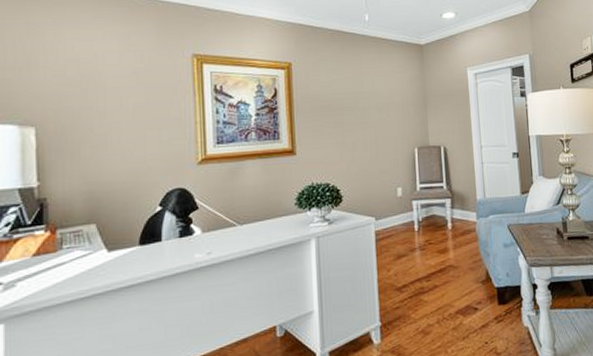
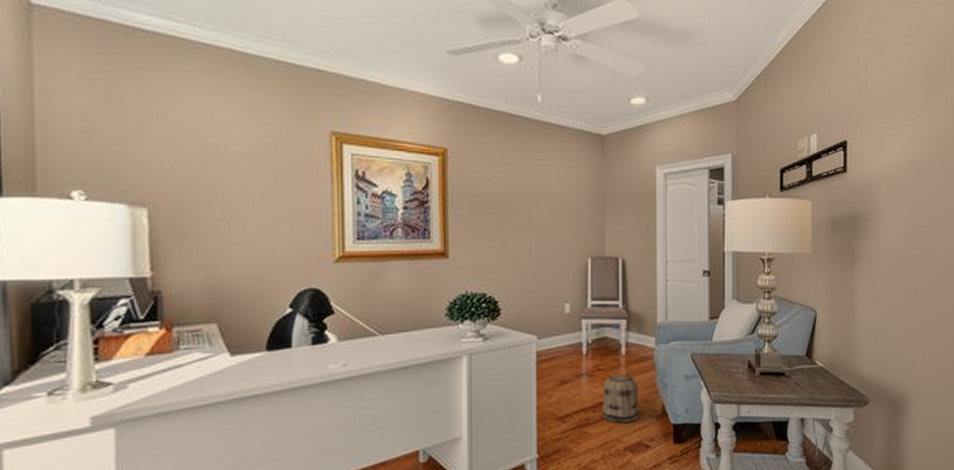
basket: none [434,239,467,290] -> present [602,366,639,423]

